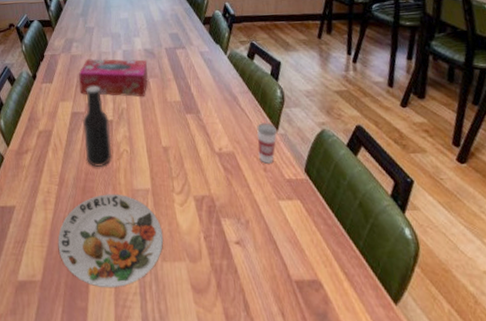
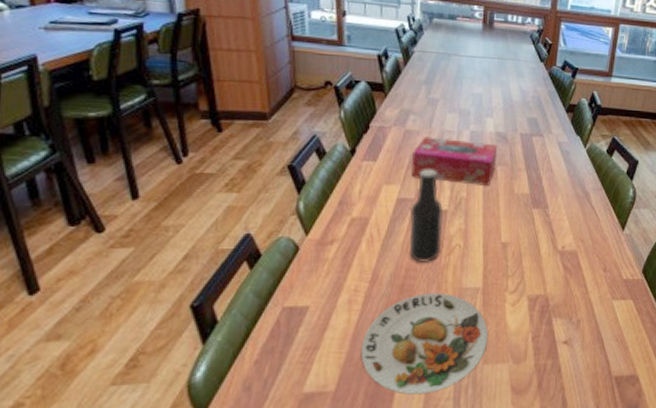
cup: present [256,117,278,164] -> none [601,217,624,263]

